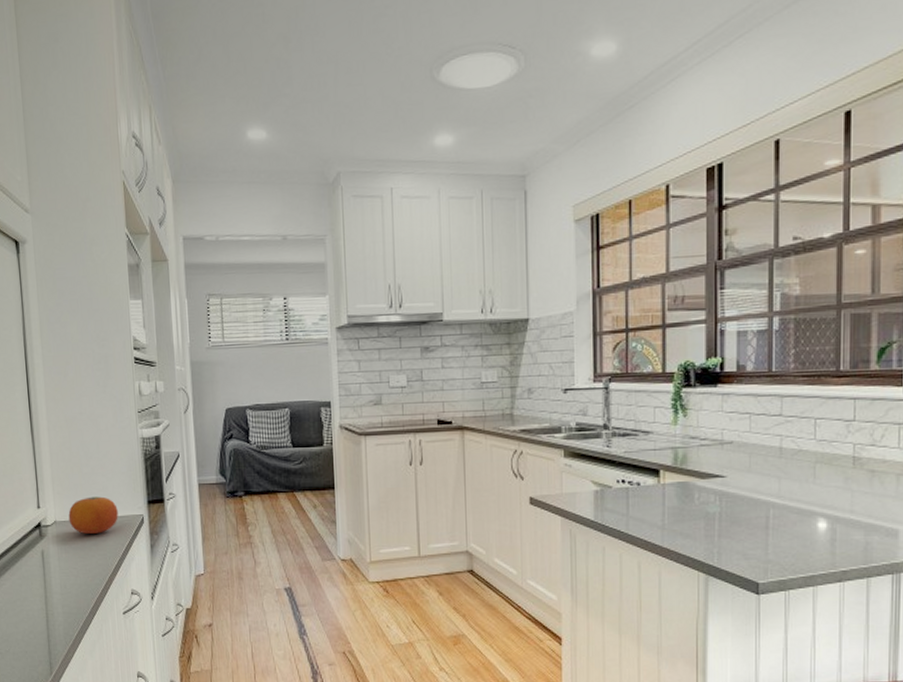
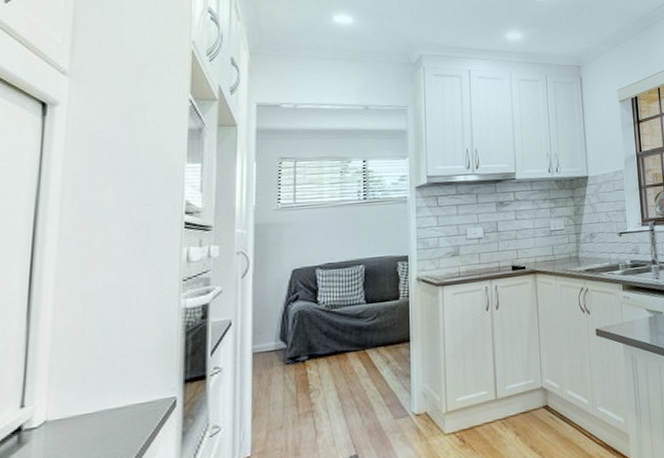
fruit: present [68,496,118,534] -> none [67,382,141,432]

